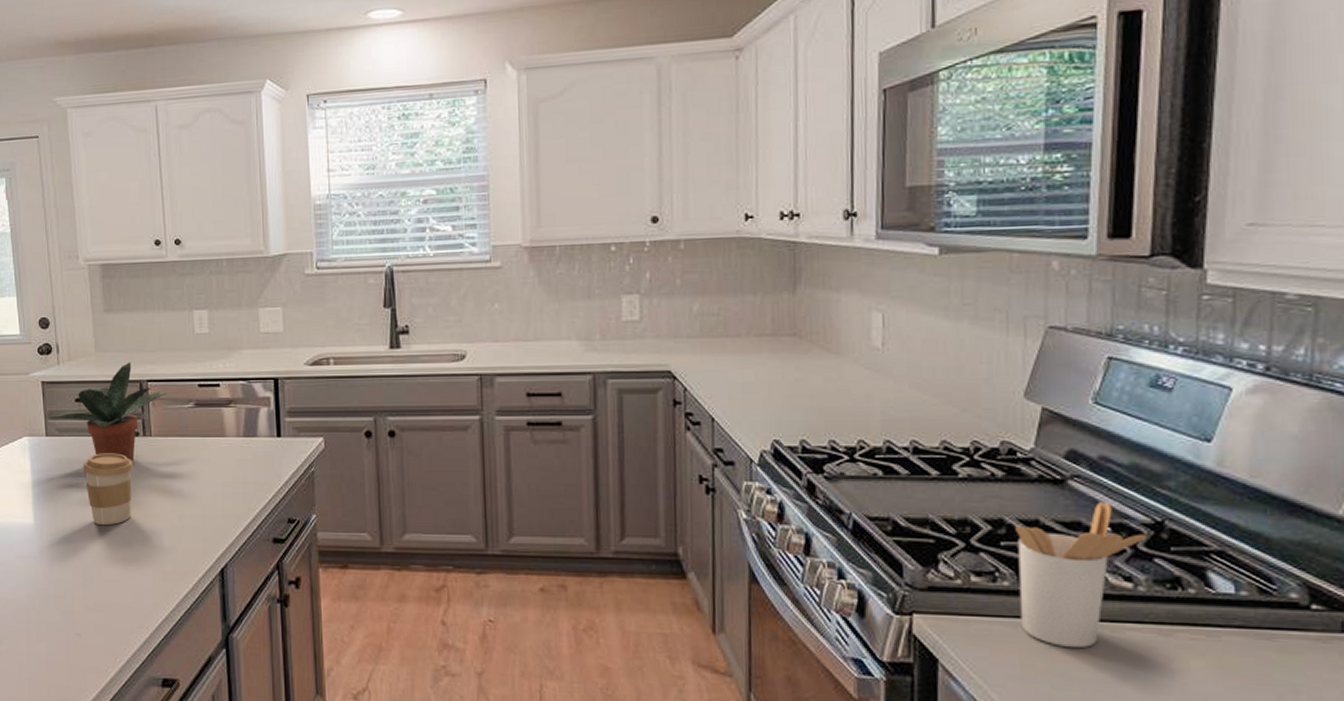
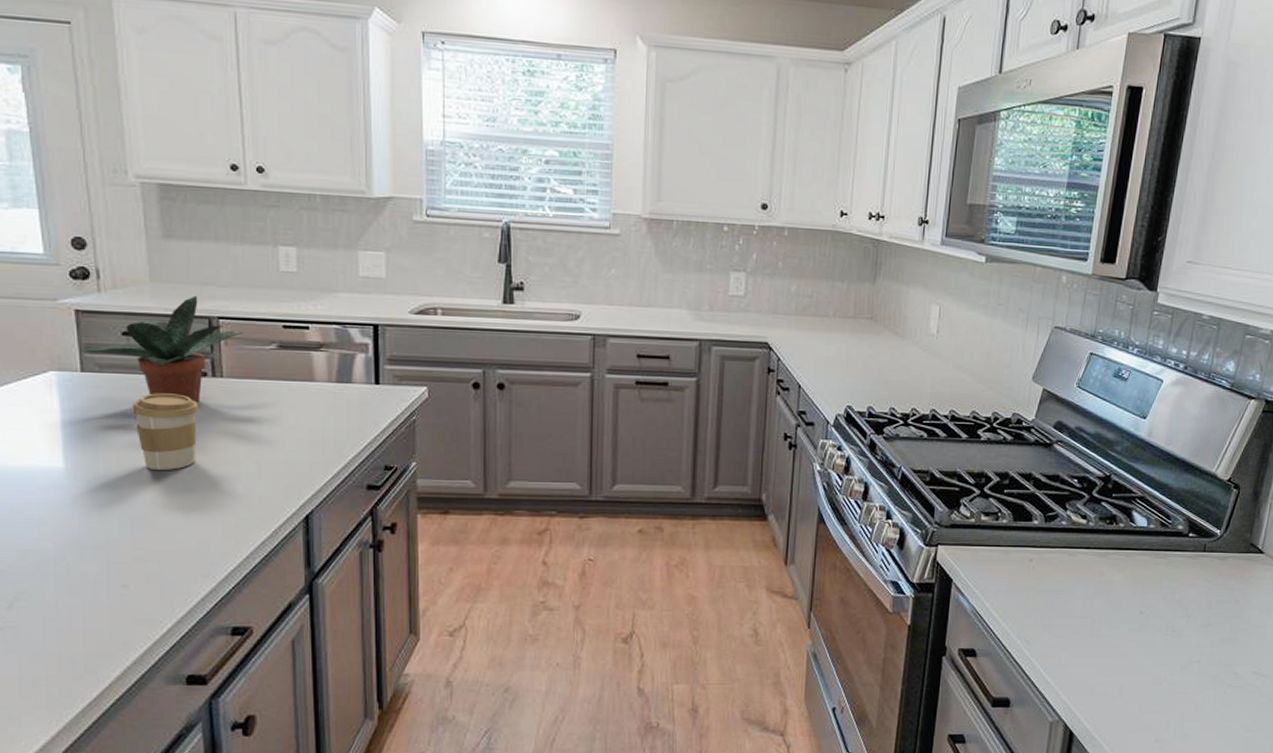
utensil holder: present [1015,502,1147,649] -> none [1011,461,1099,568]

